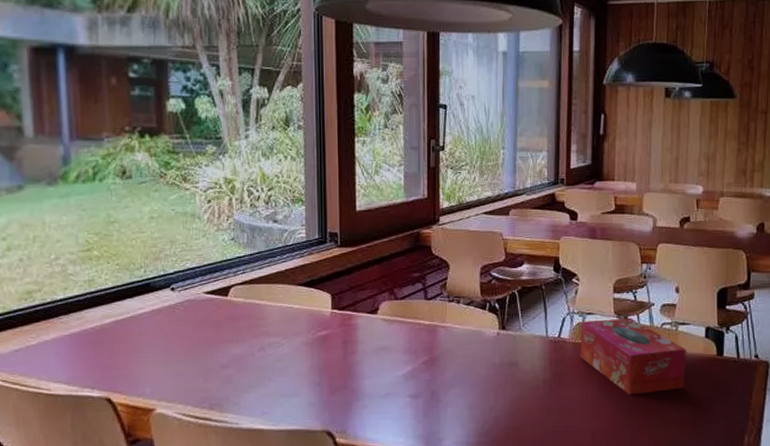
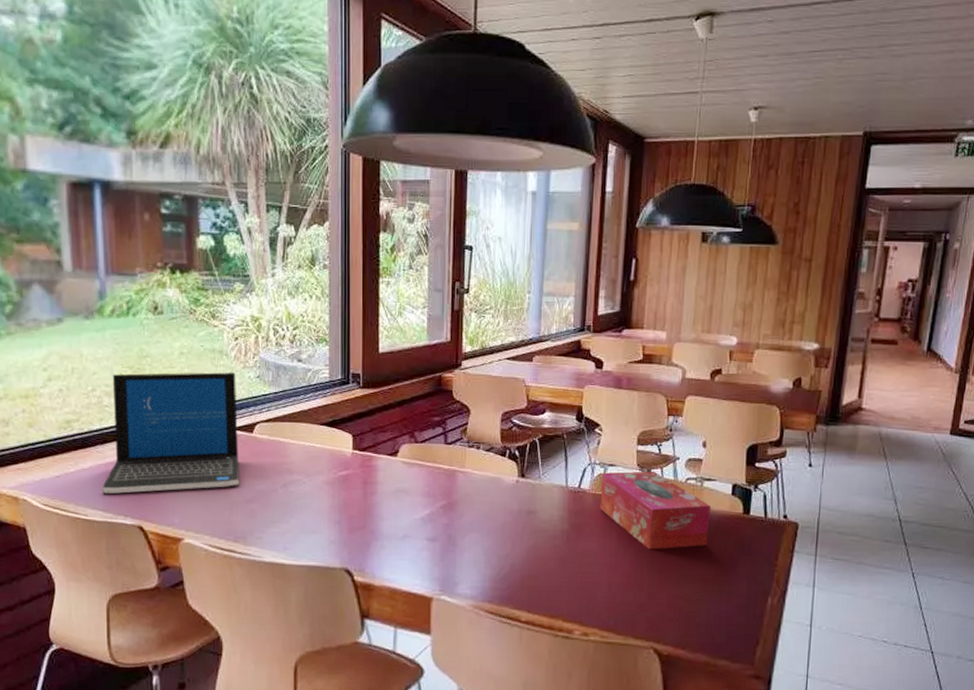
laptop: none [67,236,214,366] -> present [102,372,239,494]

